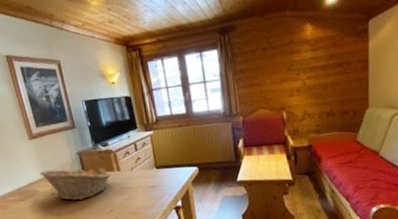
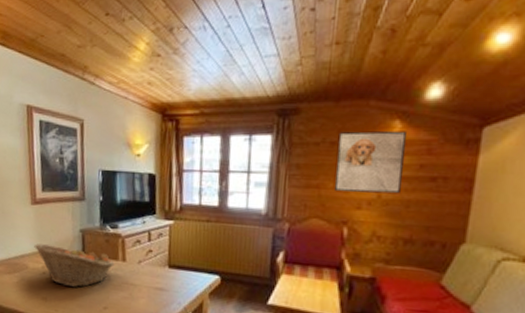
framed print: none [267,31,319,86] -> present [334,130,408,194]

